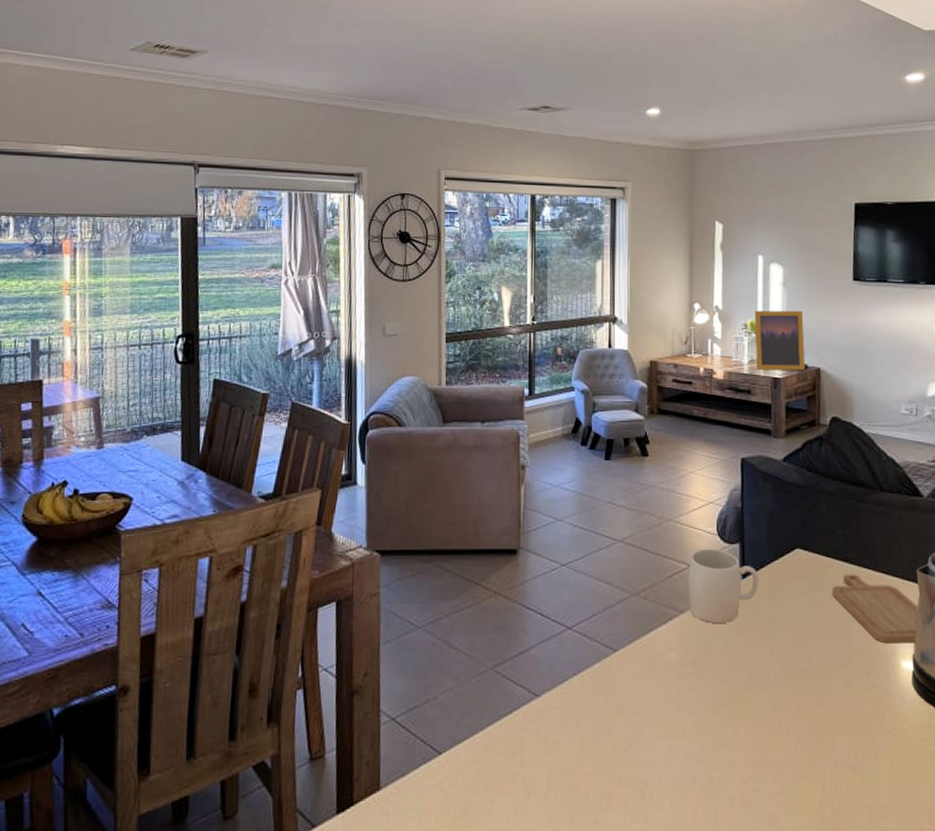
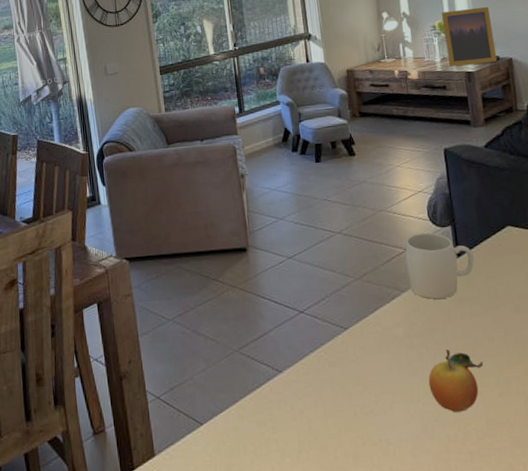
fruit: none [697,681,756,752] -> present [428,350,483,412]

